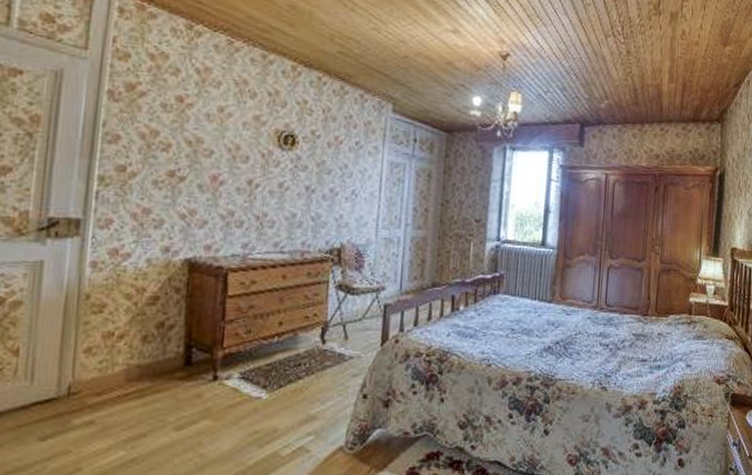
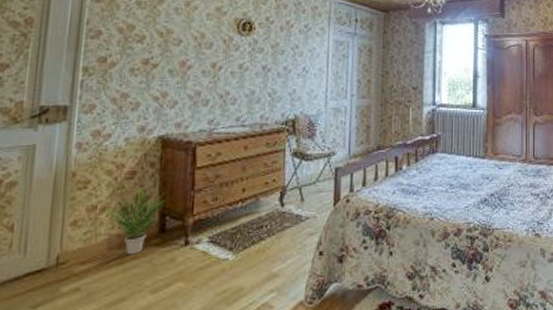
potted plant: none [122,314,192,388] -> present [104,187,166,255]

